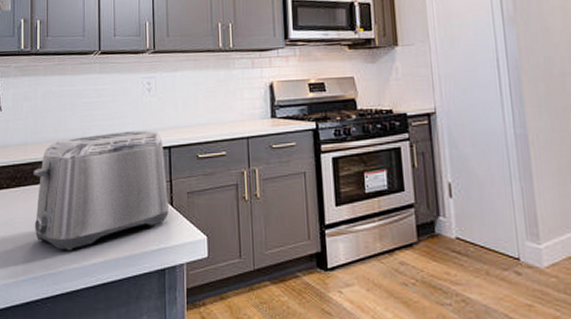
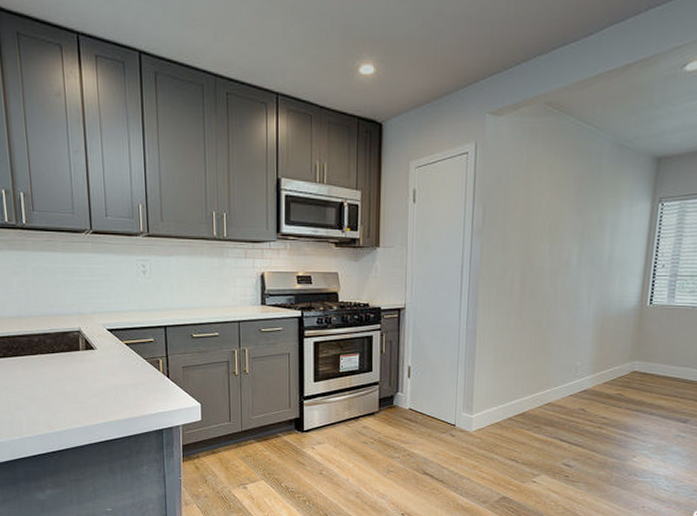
toaster: present [33,130,169,251] -> none [29,309,165,414]

